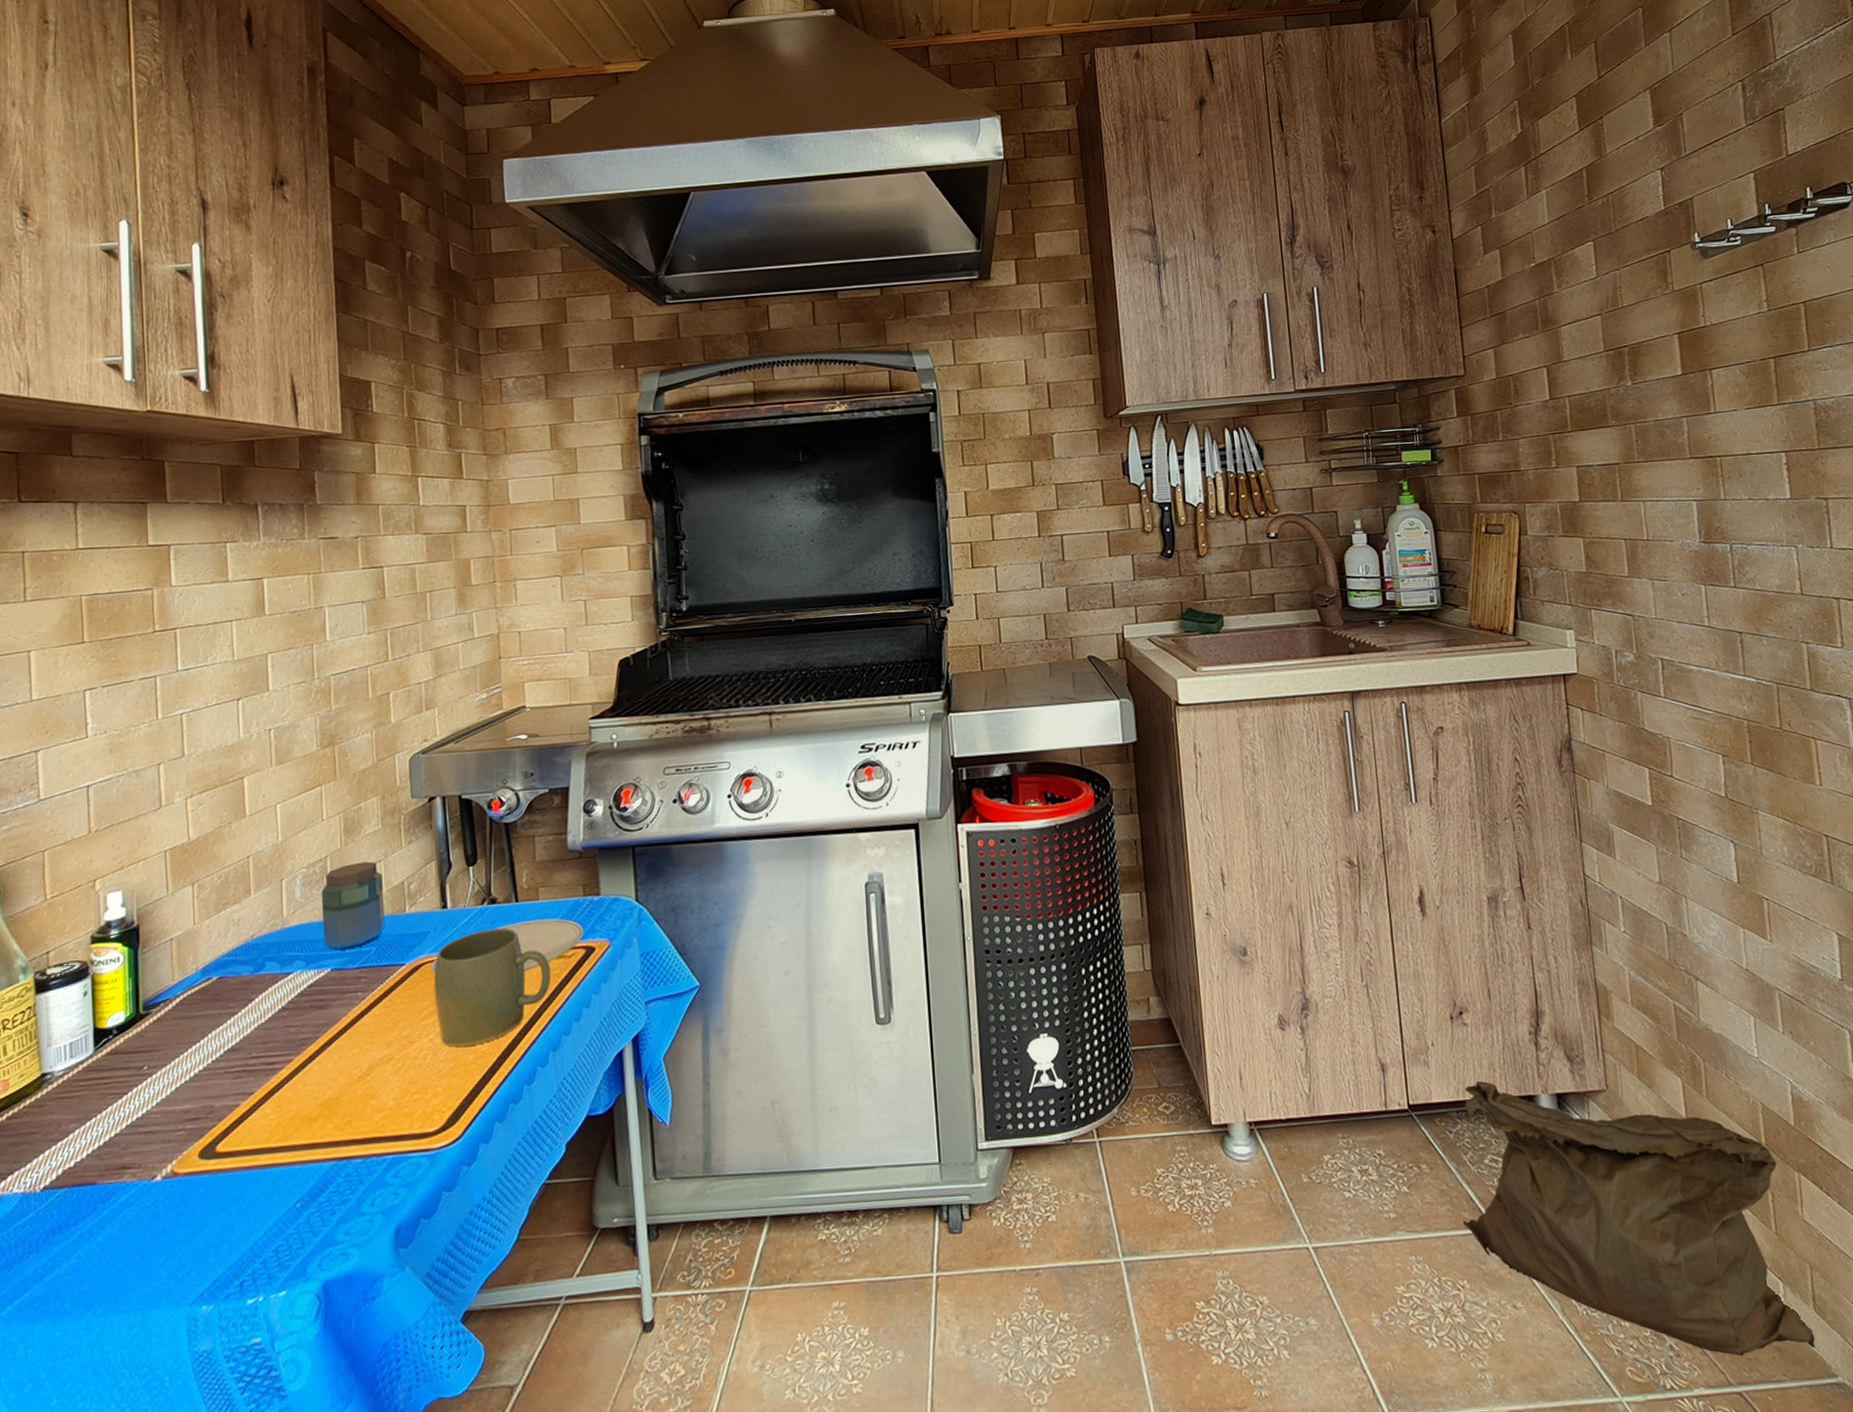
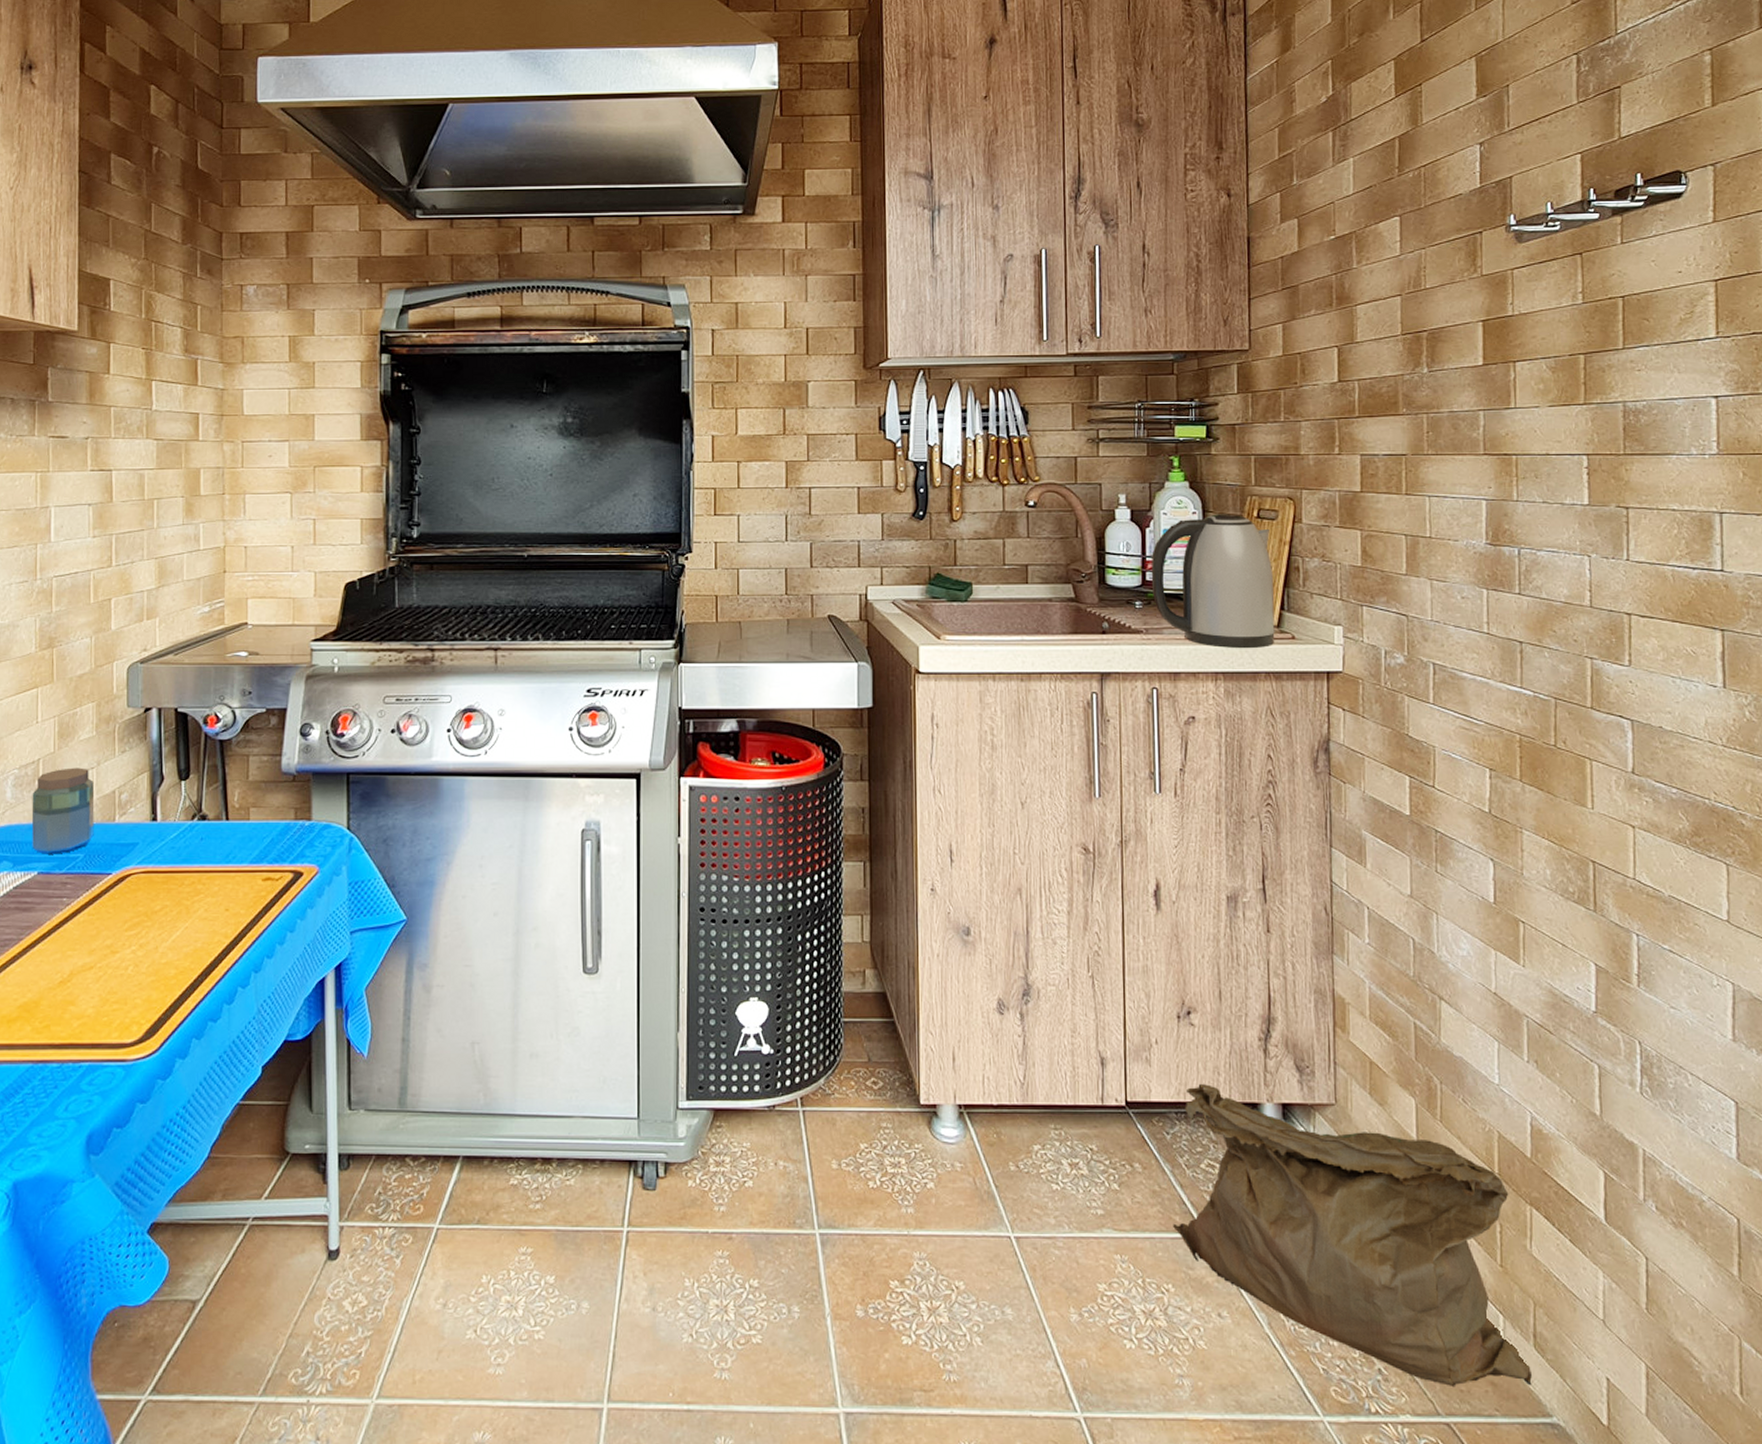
plate: present [432,918,583,975] -> none [138,840,292,891]
mug: present [433,928,551,1048] -> none [139,845,258,962]
kettle: none [1389,530,1513,660] -> present [1151,512,1275,649]

